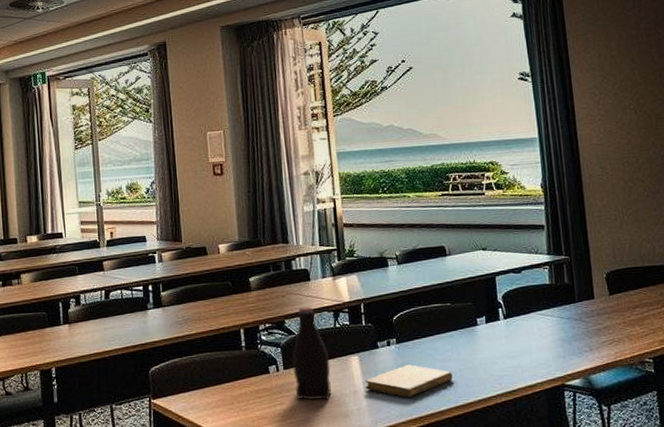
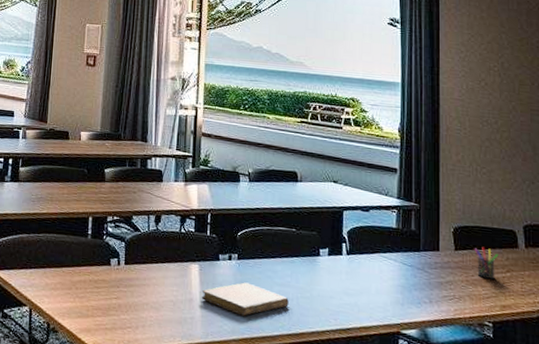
bottle: present [292,307,331,401] -> none [133,206,171,303]
pen holder: none [628,286,653,317] -> present [474,246,499,279]

